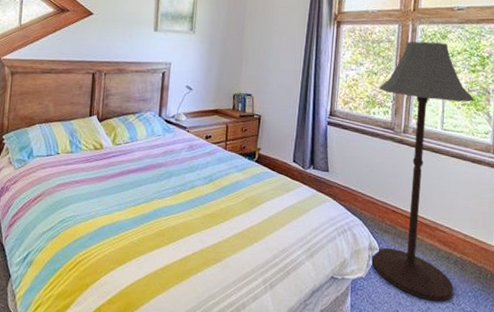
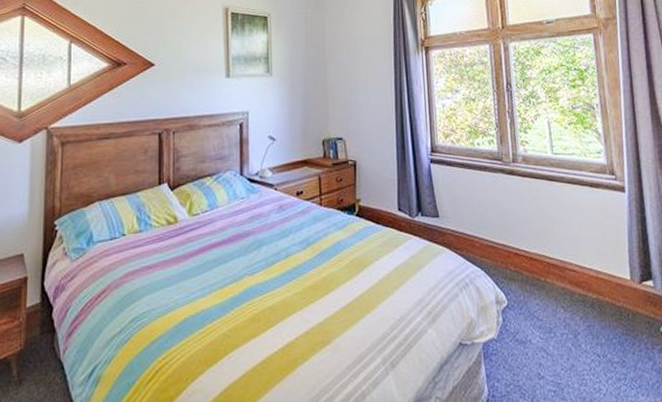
floor lamp: present [371,41,476,302] -> none [478,59,596,356]

